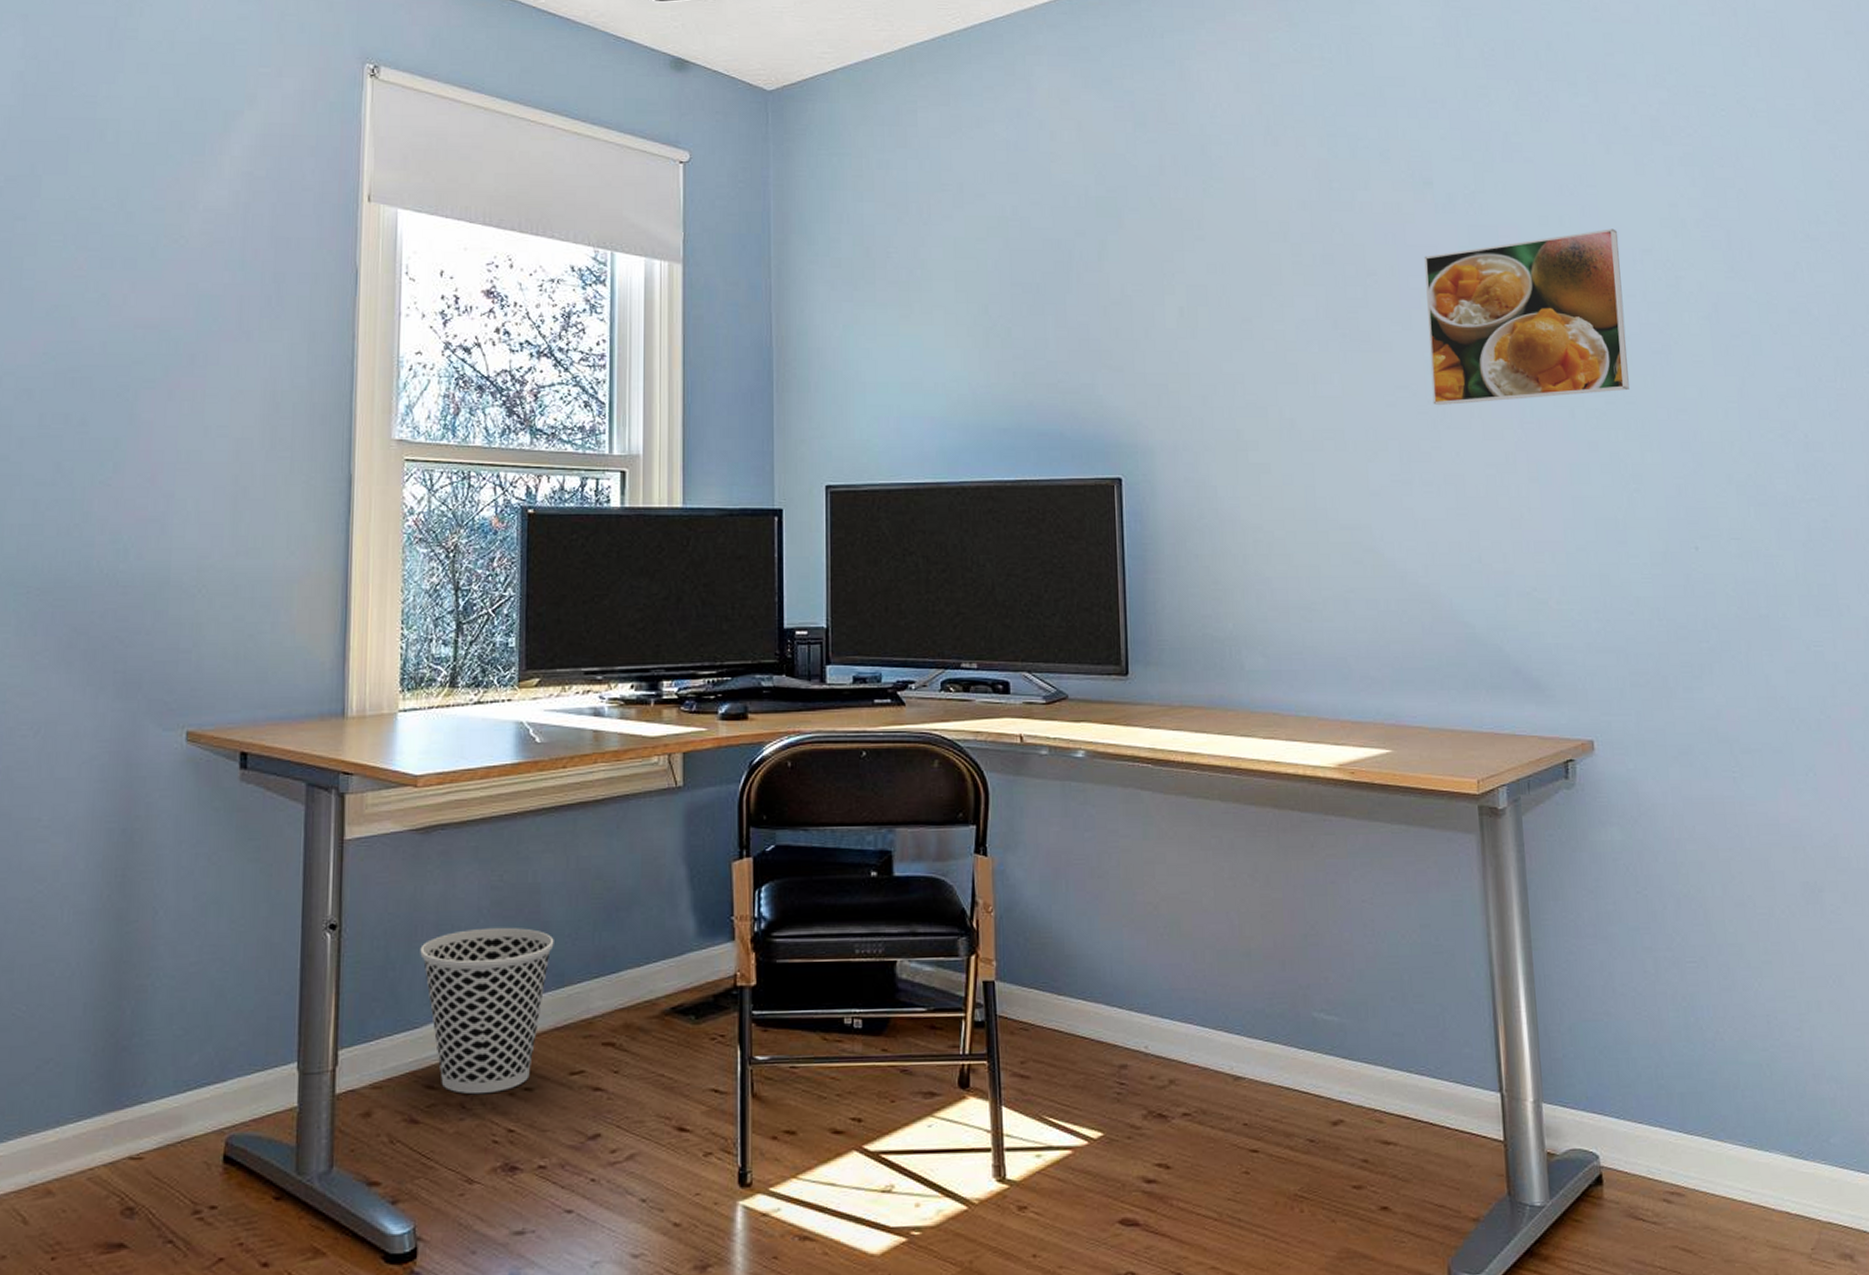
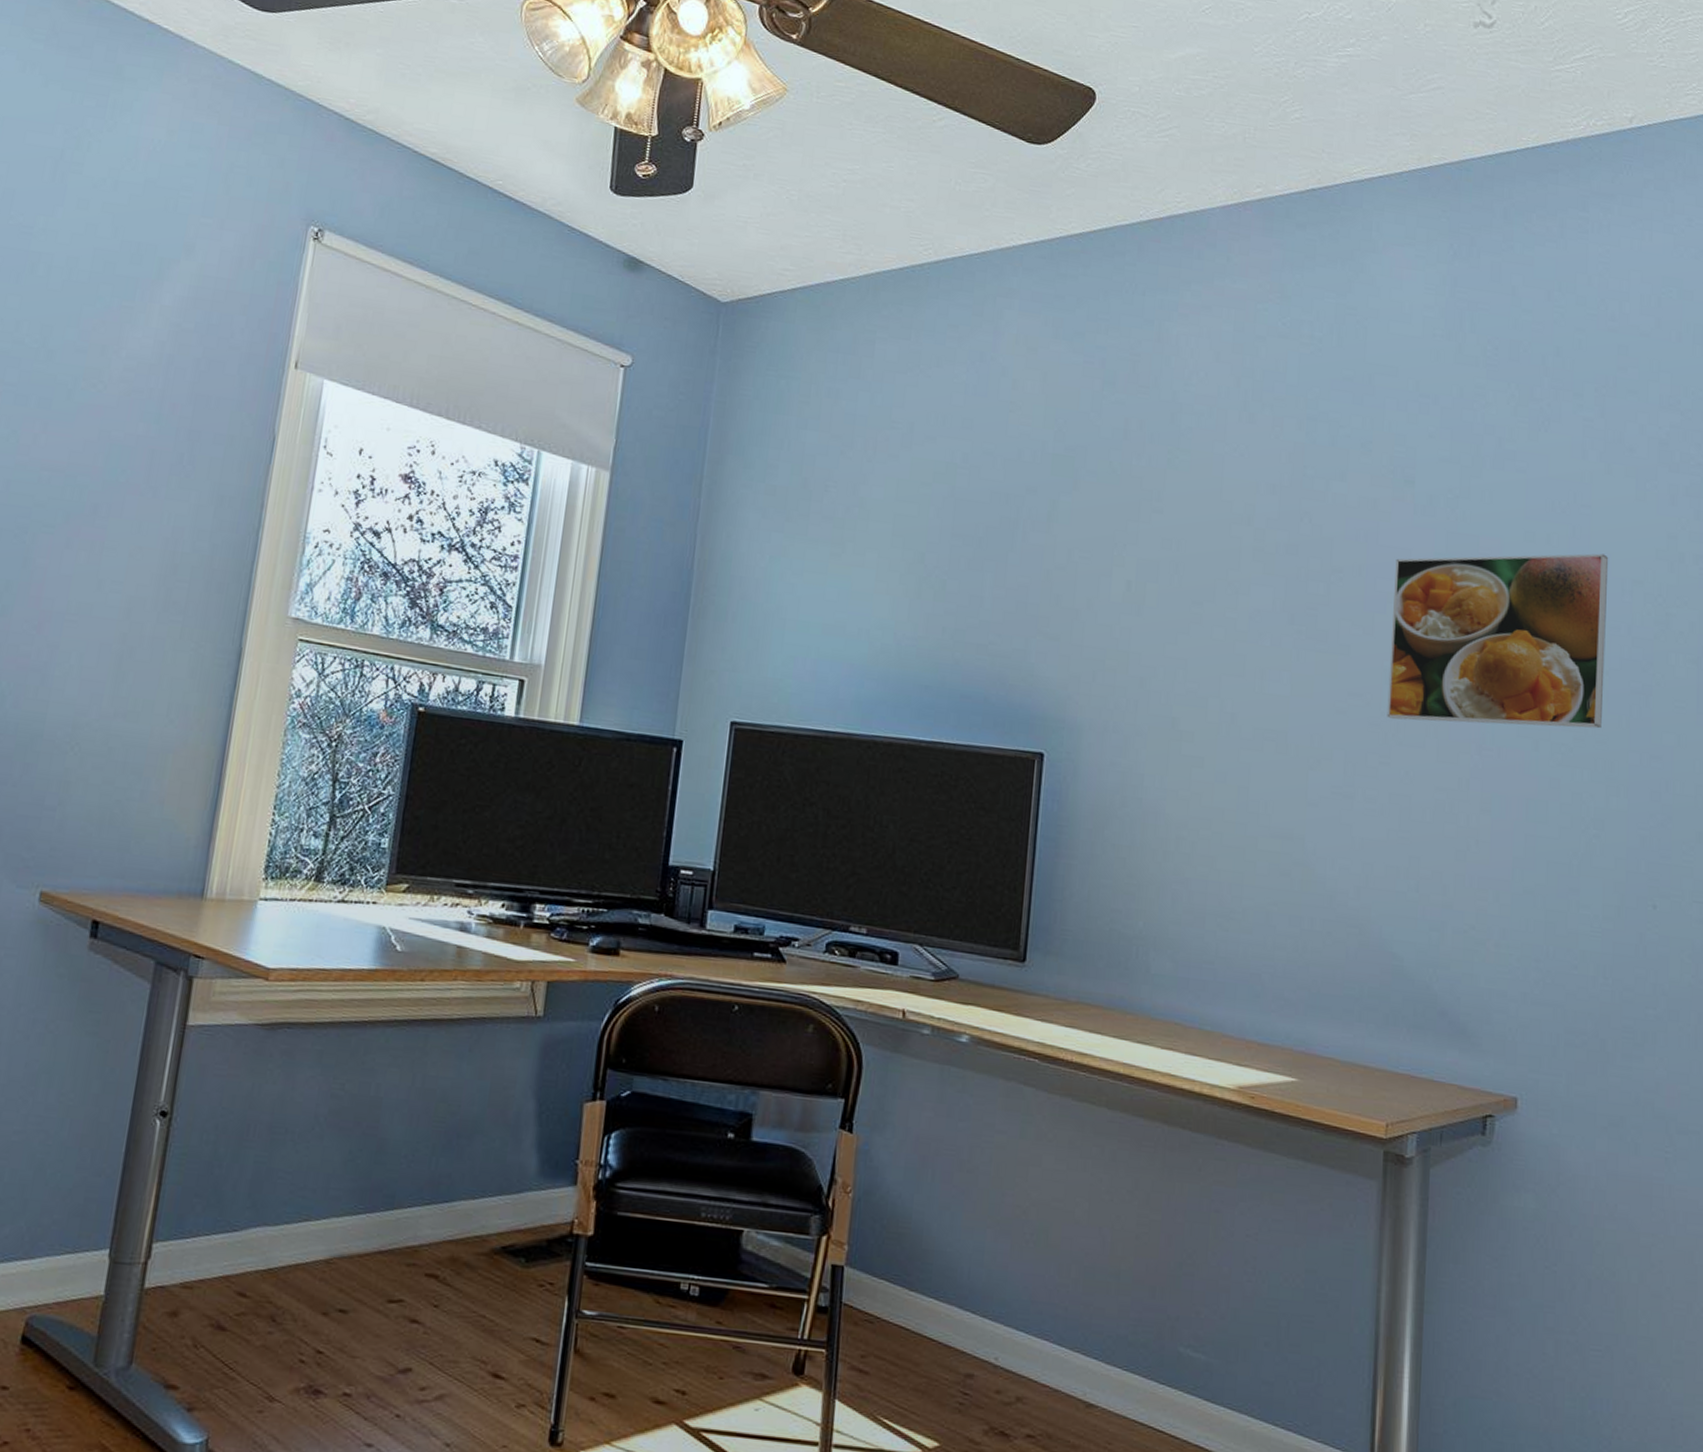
wastebasket: present [420,927,554,1095] -> none [249,1136,390,1310]

